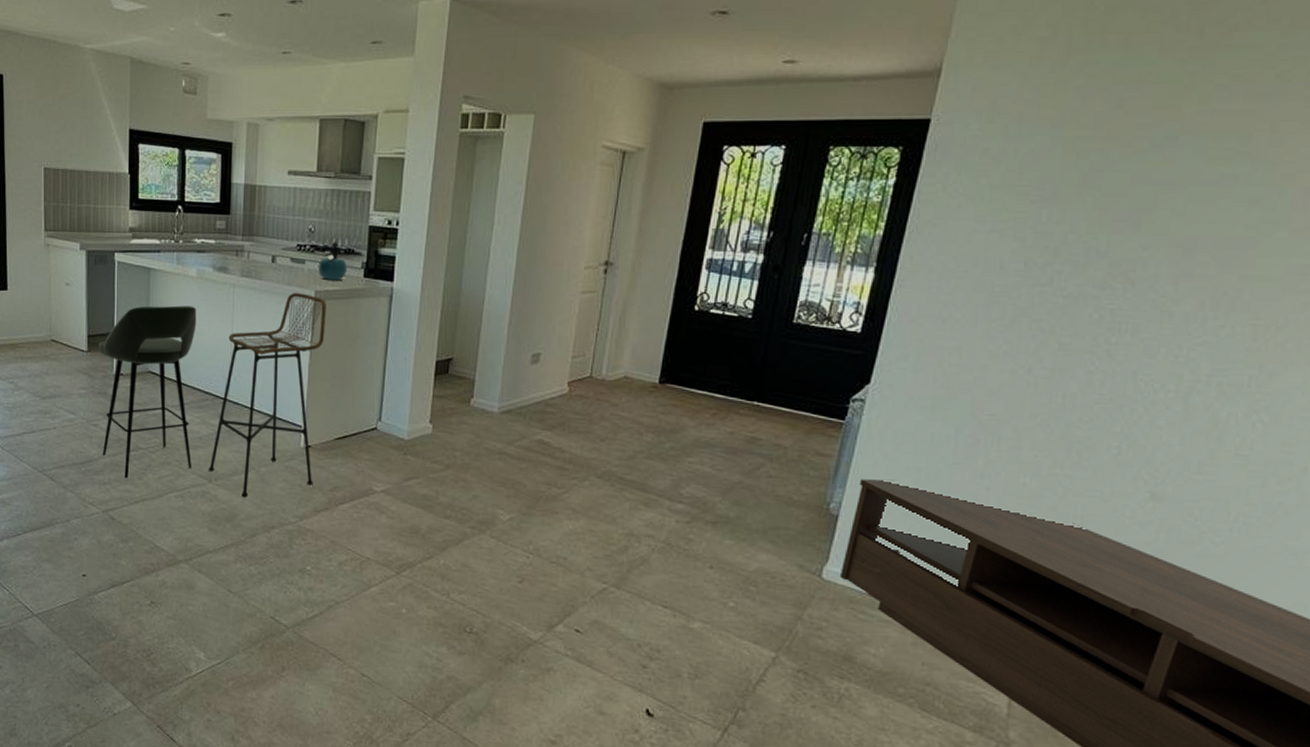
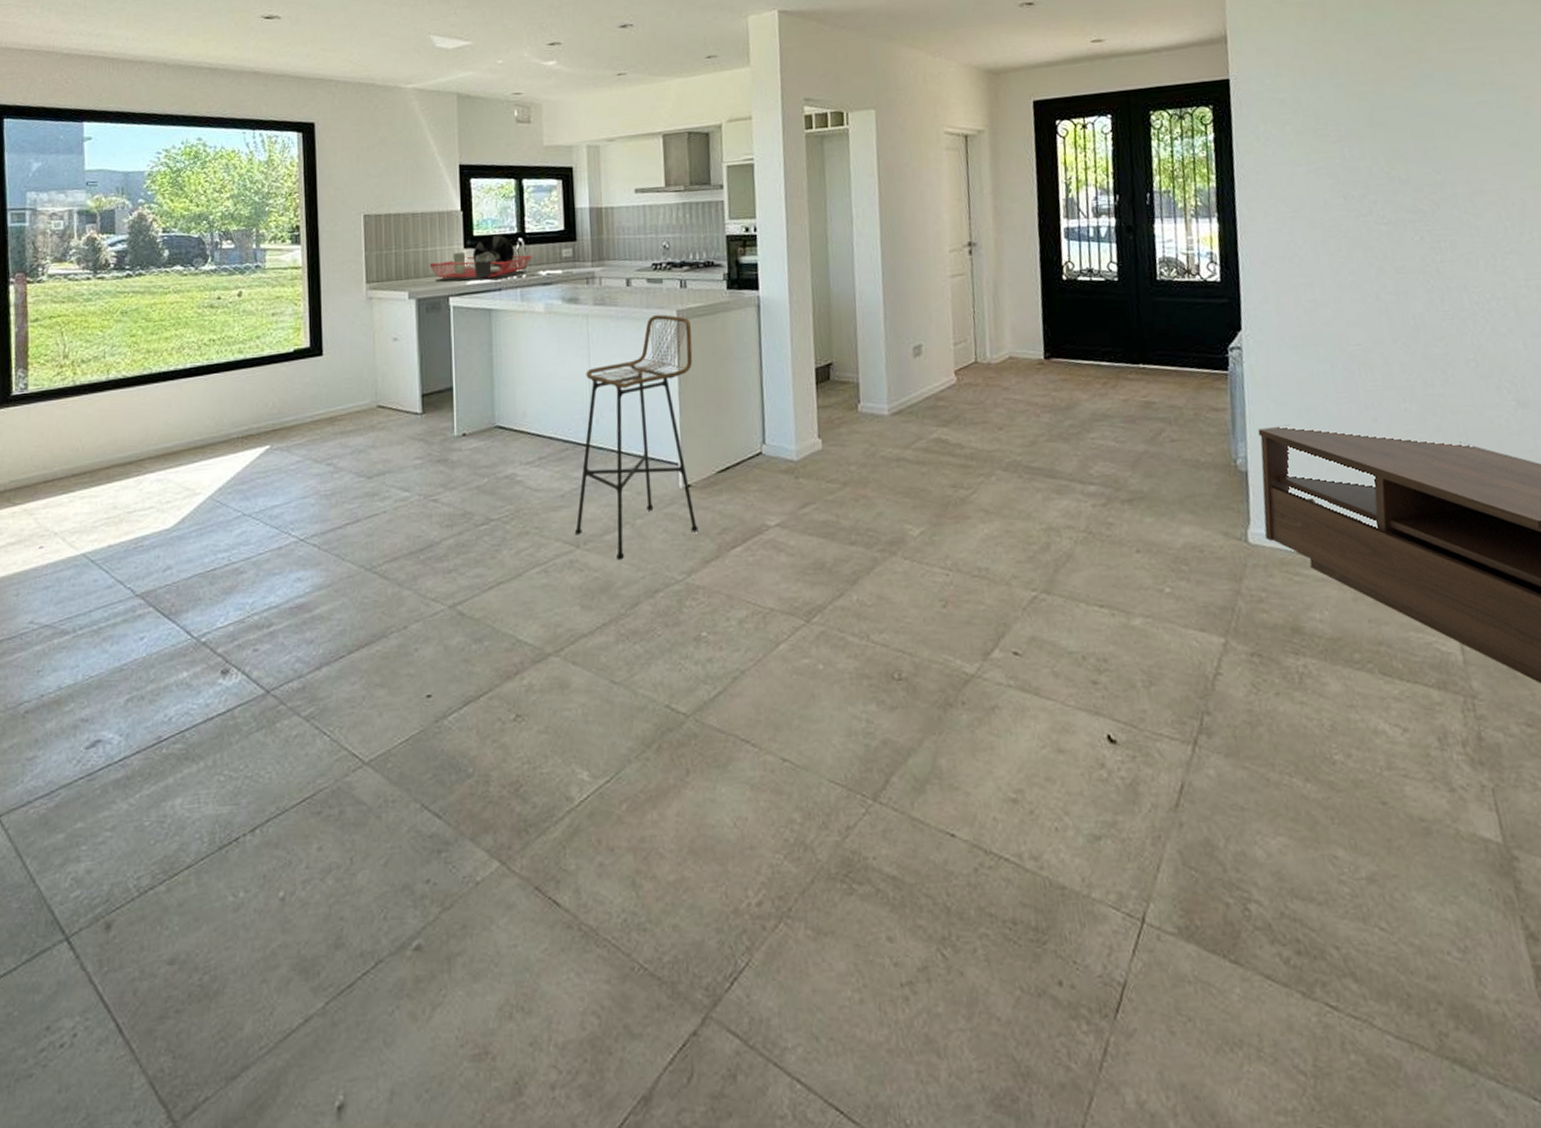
bar stool: present [98,305,197,479] -> none [435,344,554,561]
dish rack: none [99,200,190,242] -> present [429,234,533,282]
kettle: present [317,241,347,280] -> none [677,255,709,297]

